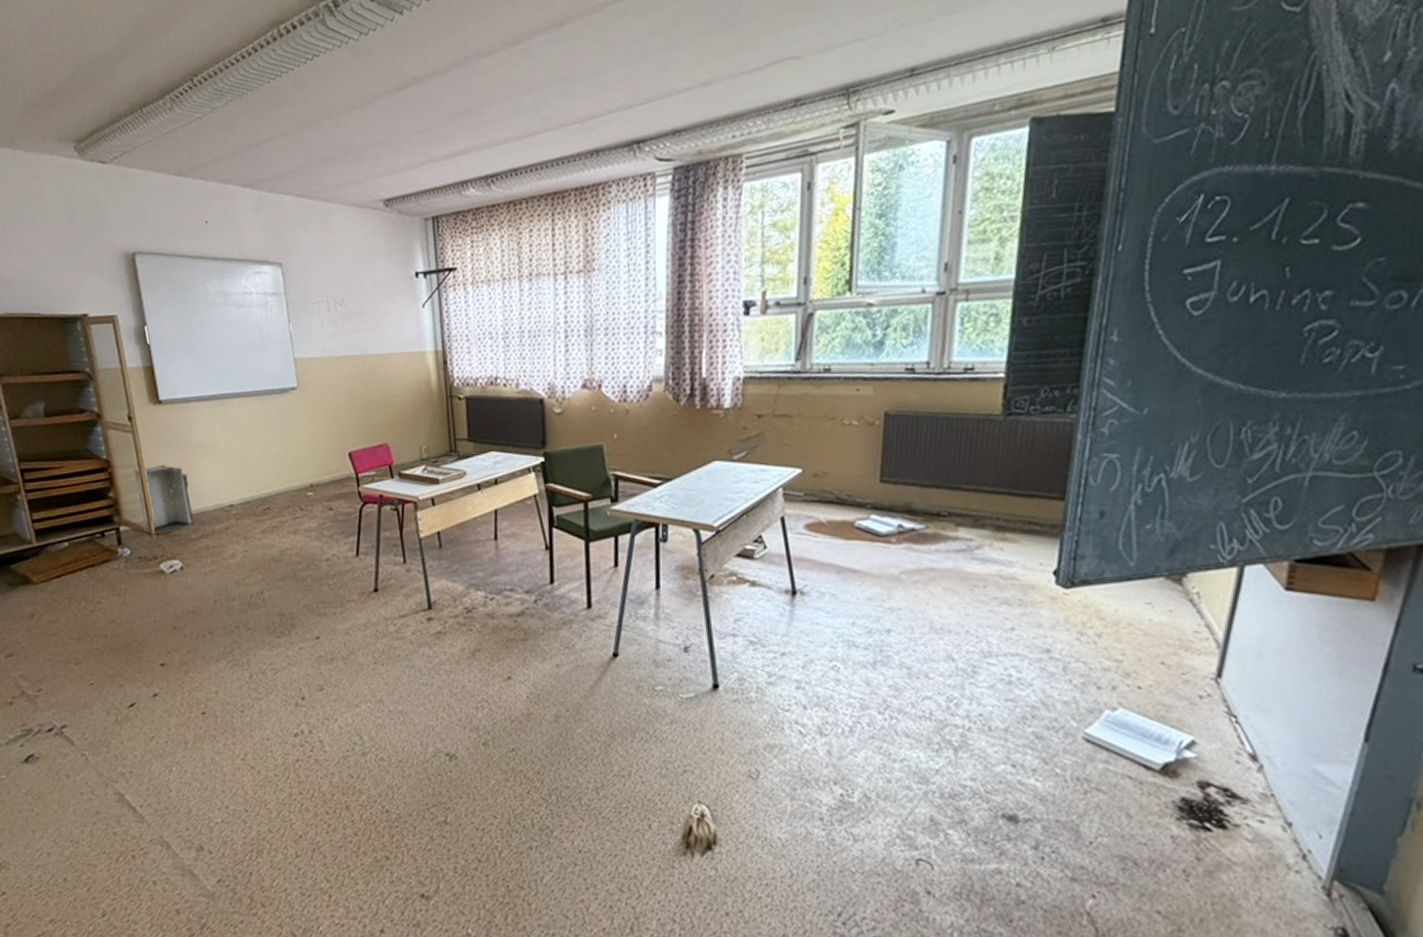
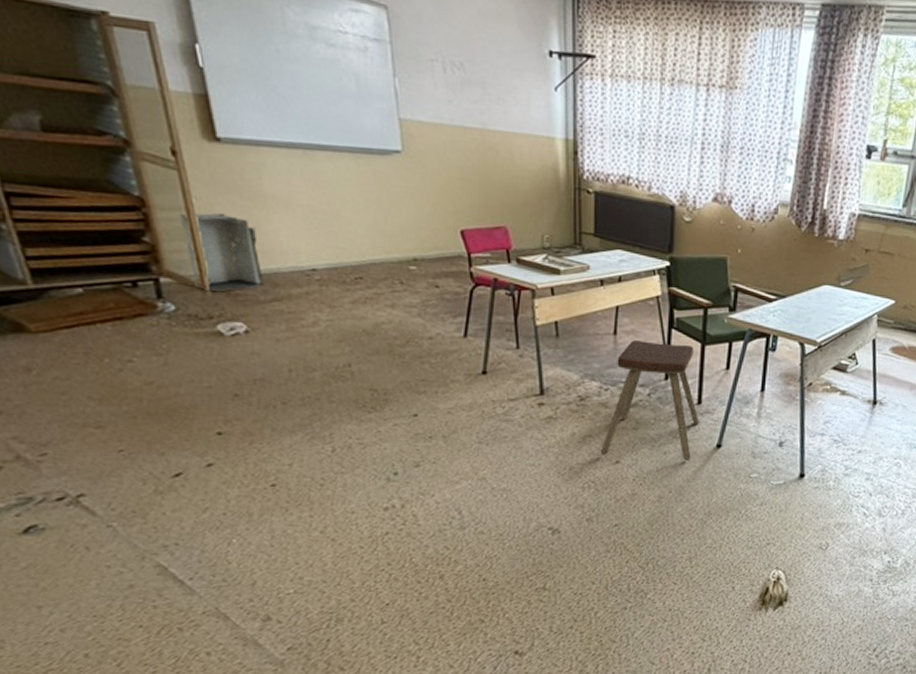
music stool: none [490,543,591,673] -> present [600,340,699,460]

